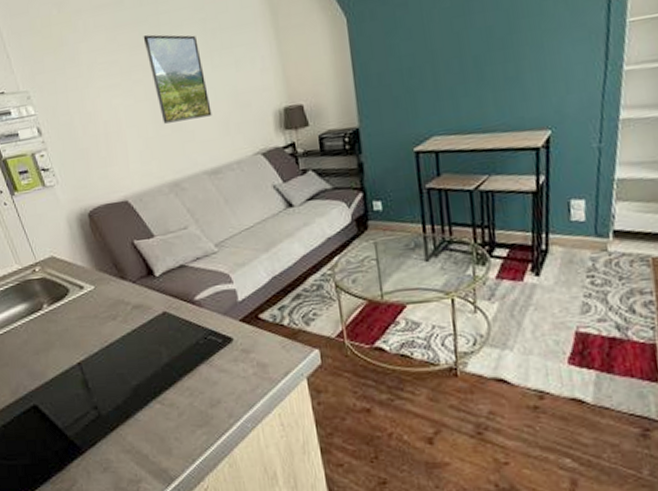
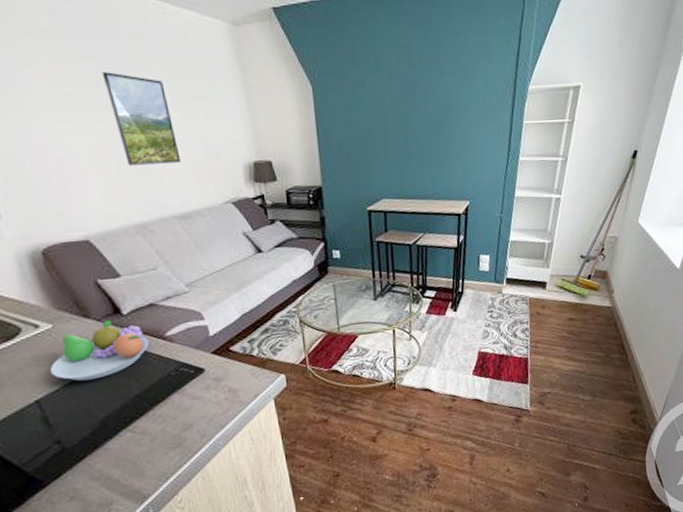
fruit bowl: none [91,281,179,345] -> present [51,319,150,381]

